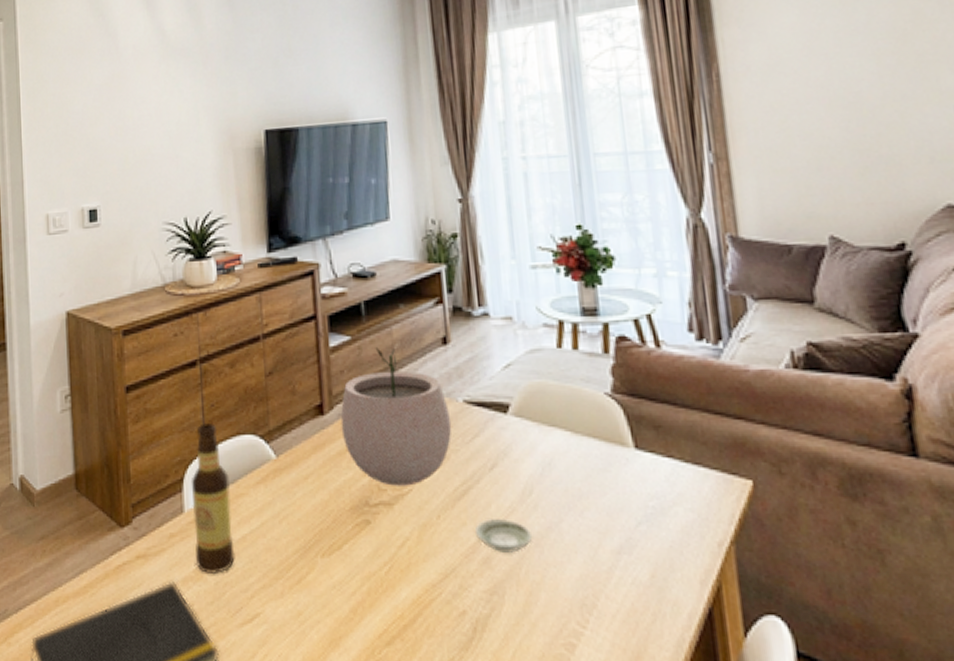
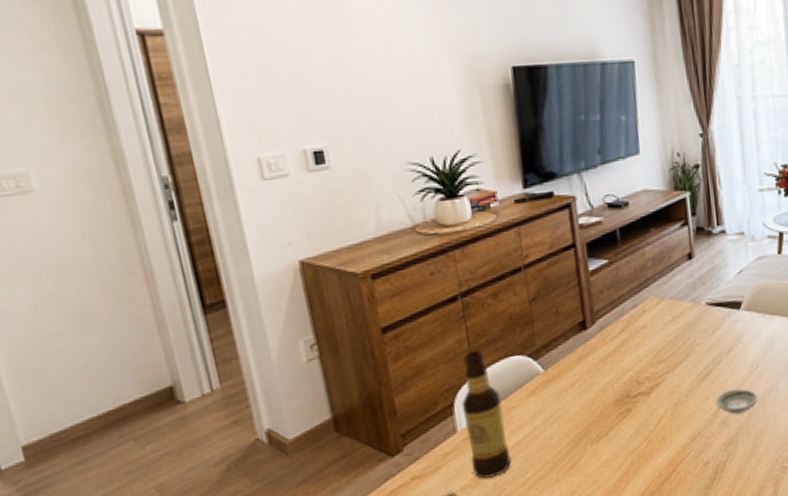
plant pot: present [340,346,452,486] -> none [602,266,697,379]

